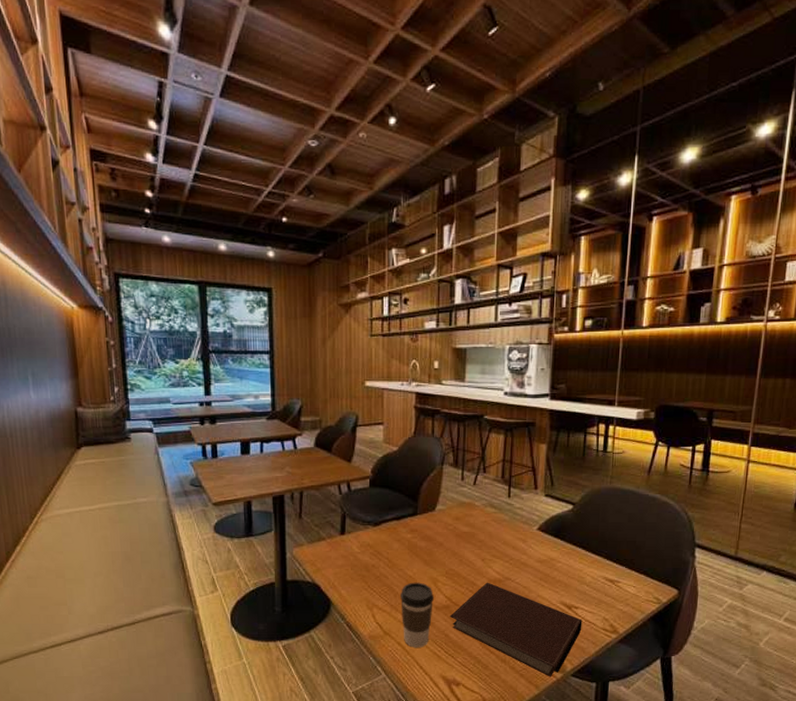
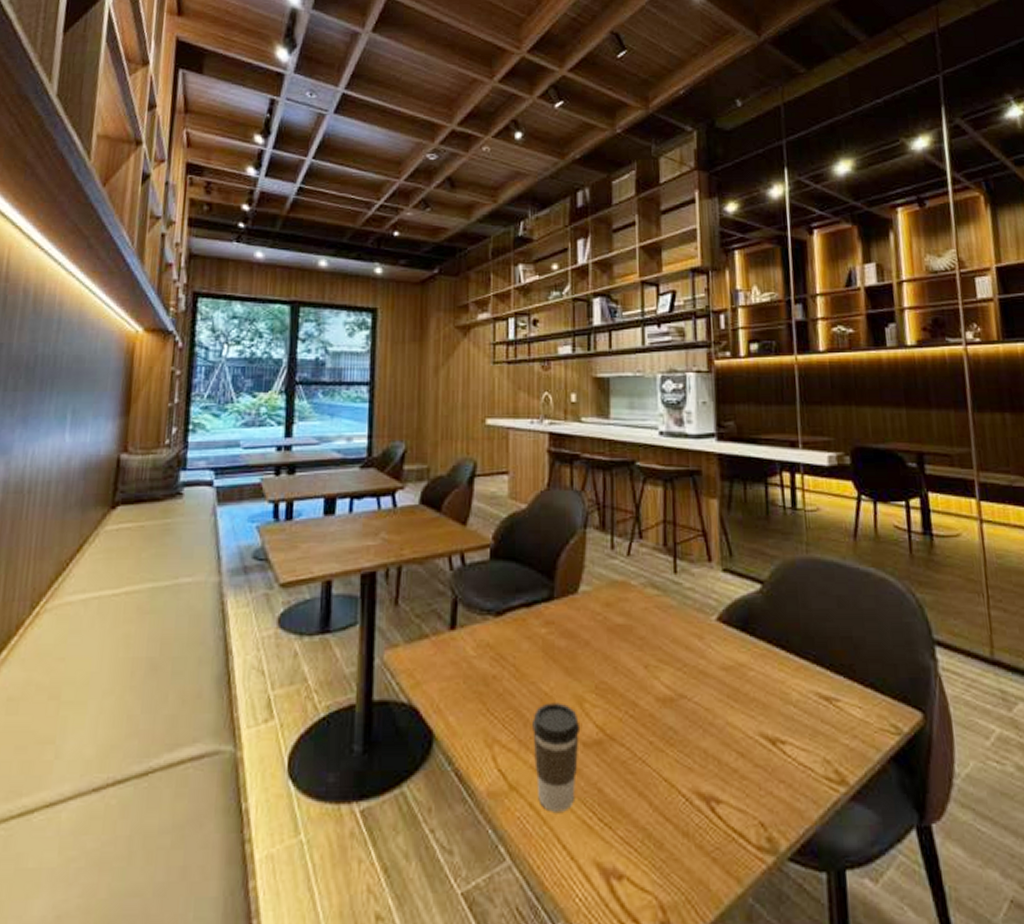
notebook: present [450,582,582,677] -> none [603,702,795,863]

